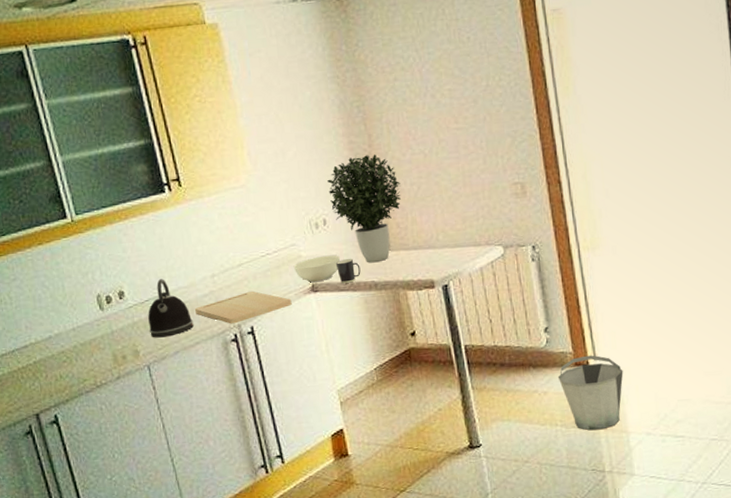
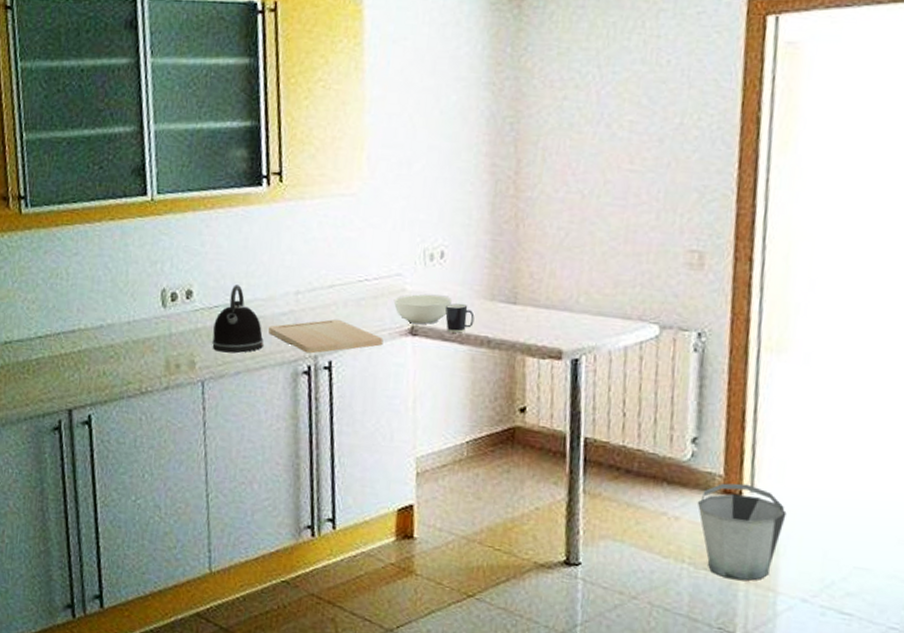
potted plant: present [327,154,402,263] -> none [453,183,545,315]

